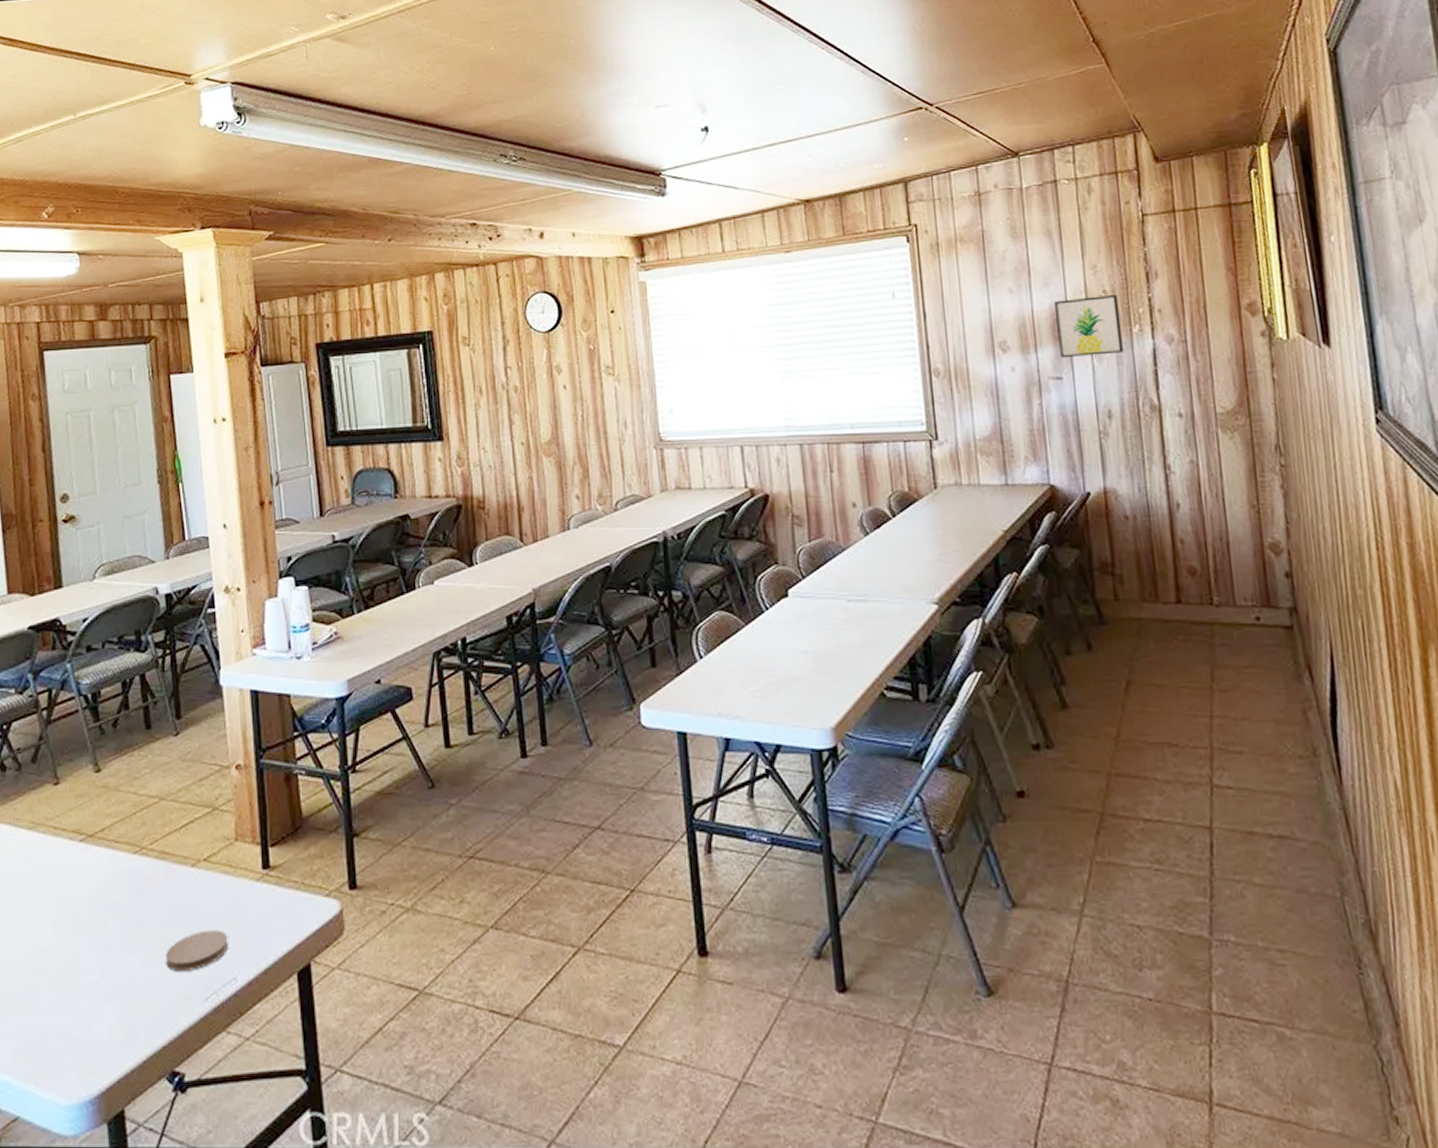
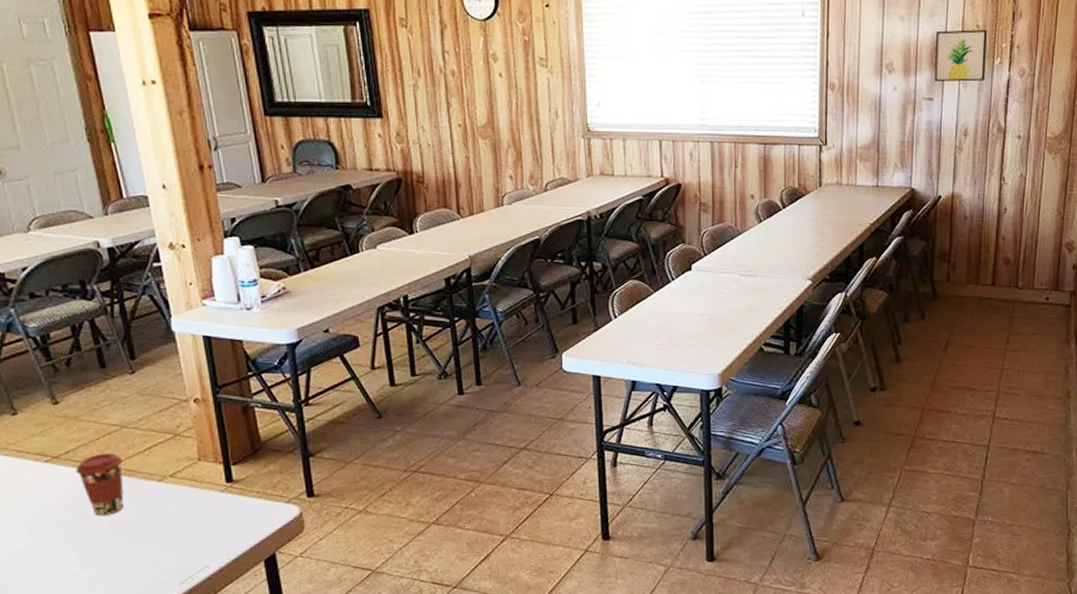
coffee cup: none [109,831,157,910] -> present [75,453,125,516]
coaster: present [165,929,228,973] -> none [140,530,199,564]

